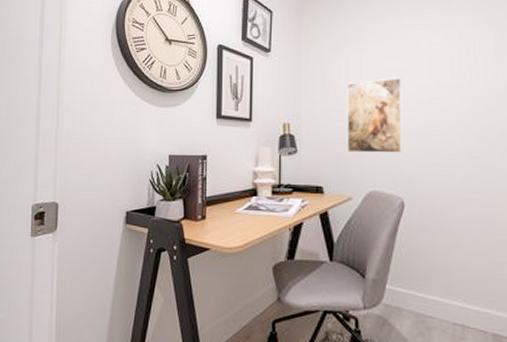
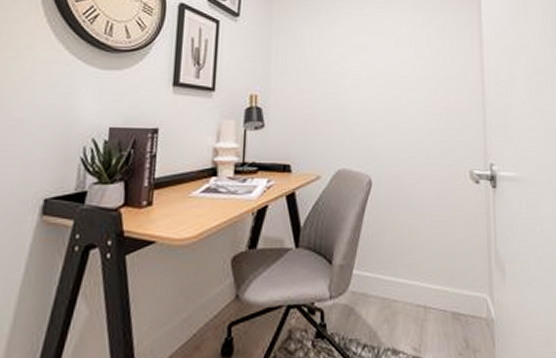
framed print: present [346,78,402,153] -> none [316,53,371,130]

